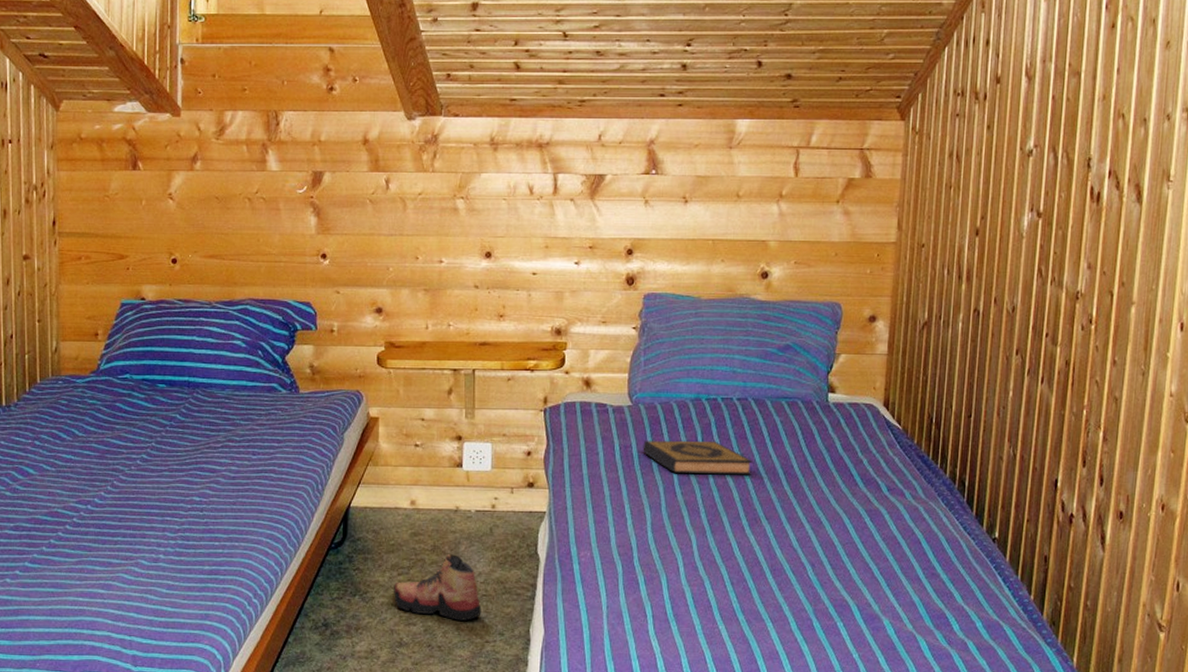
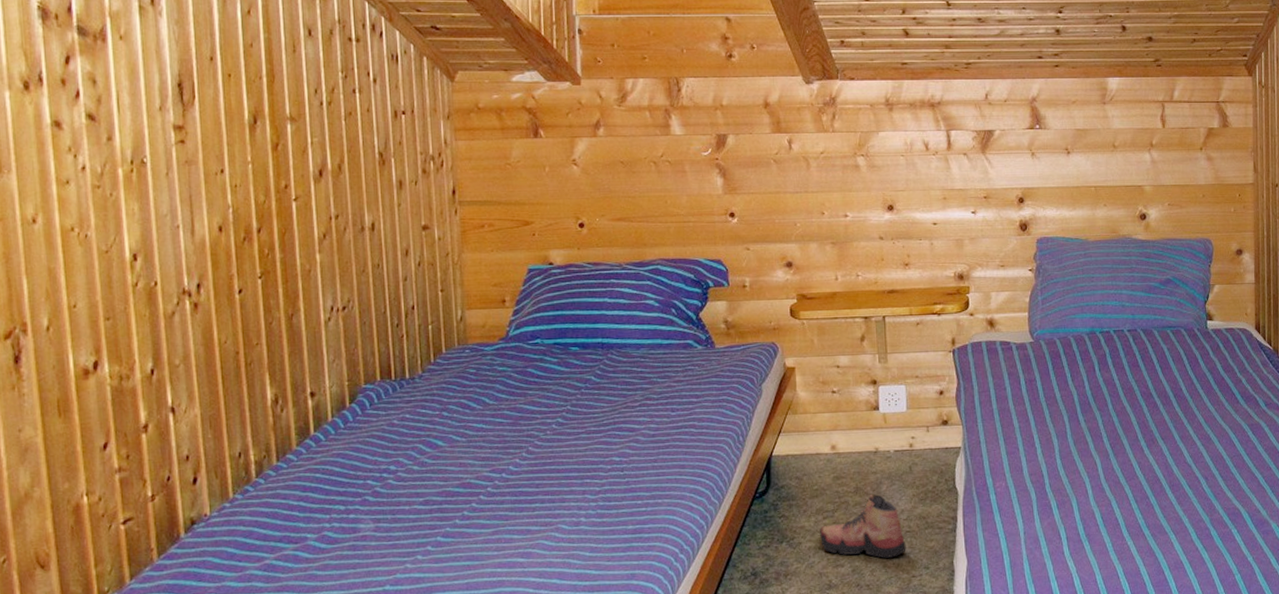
hardback book: present [643,440,753,475] -> none [1046,370,1146,402]

